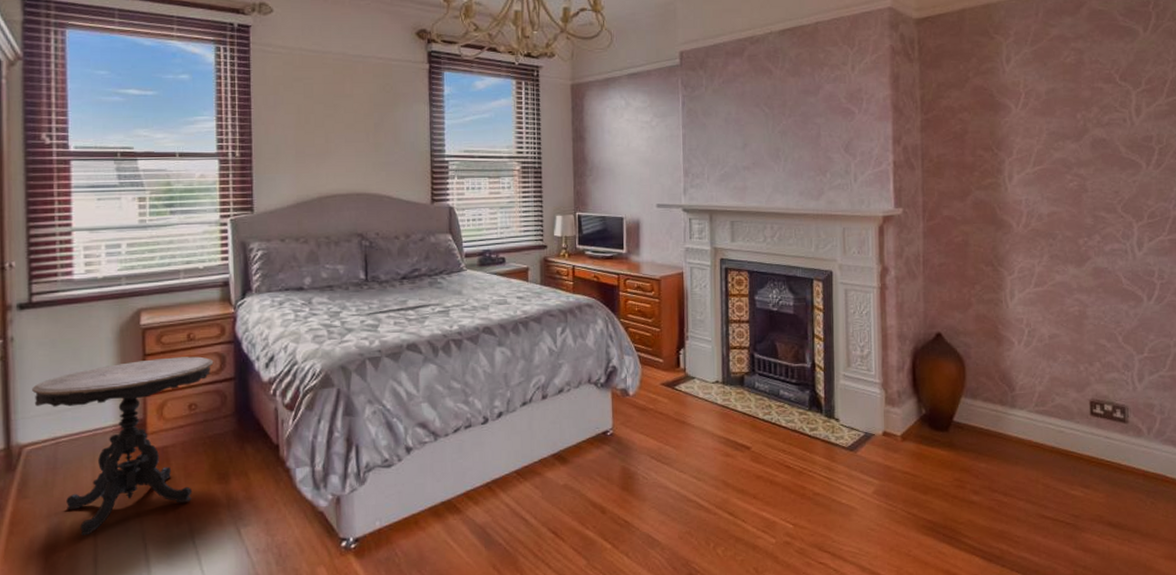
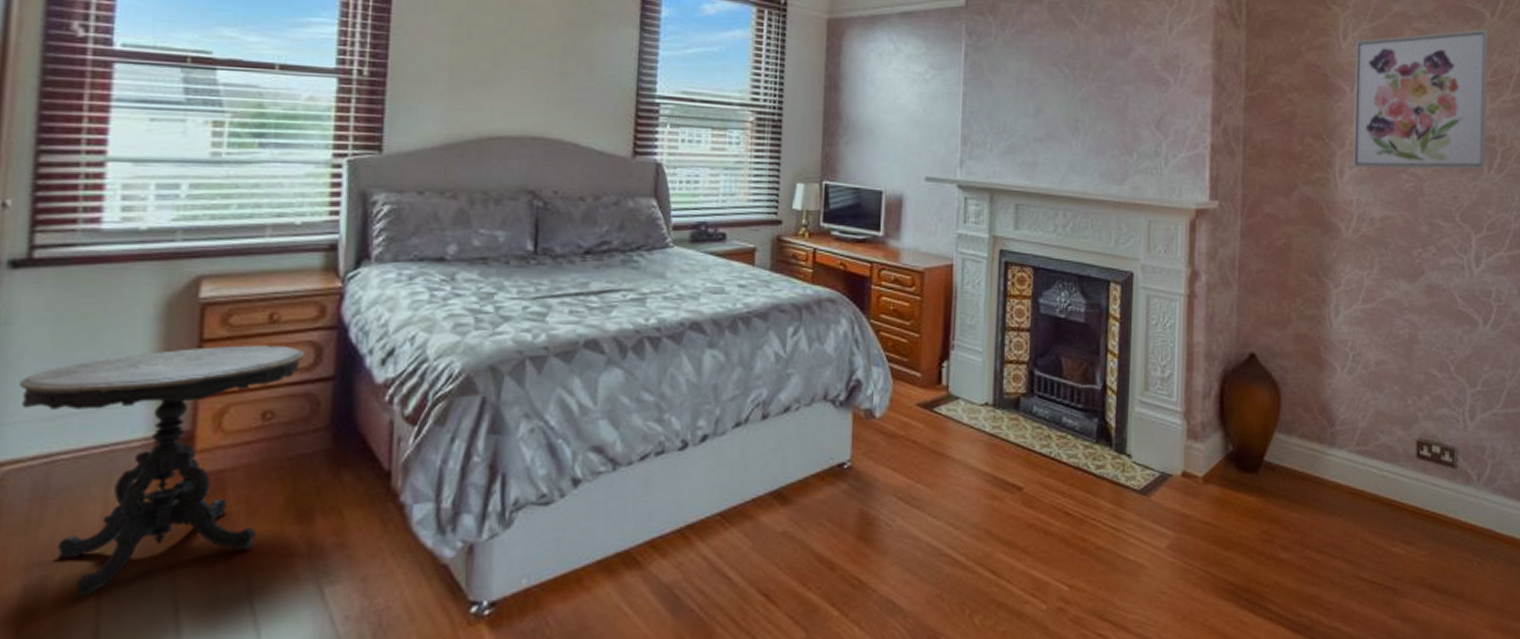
wall art: none [1019,43,1144,173] -> present [1353,29,1489,171]

